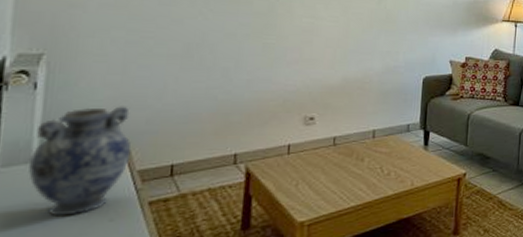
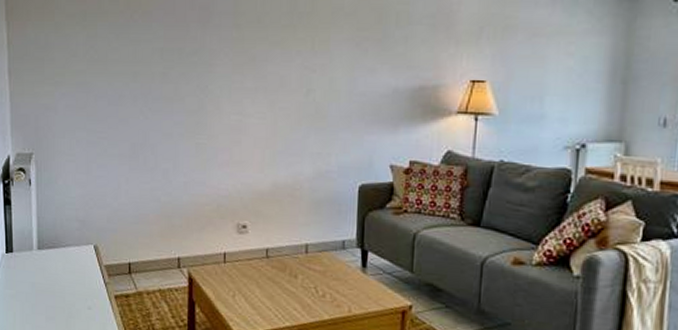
vase: present [28,106,132,217] -> none [31,203,99,300]

